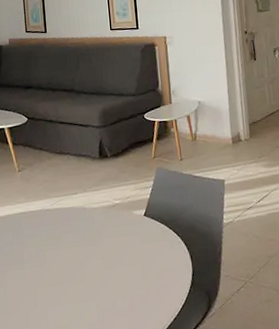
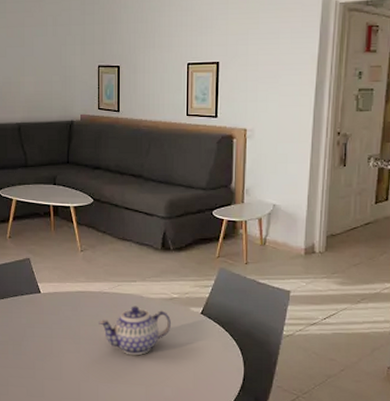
teapot: none [42,218,116,271] -> present [99,306,171,356]

